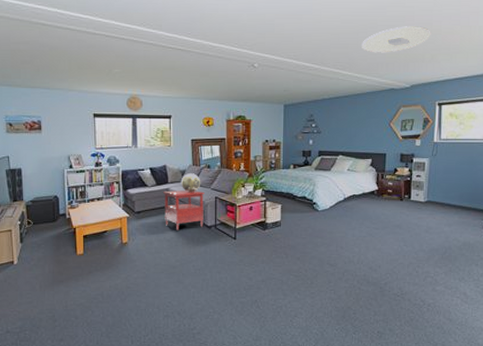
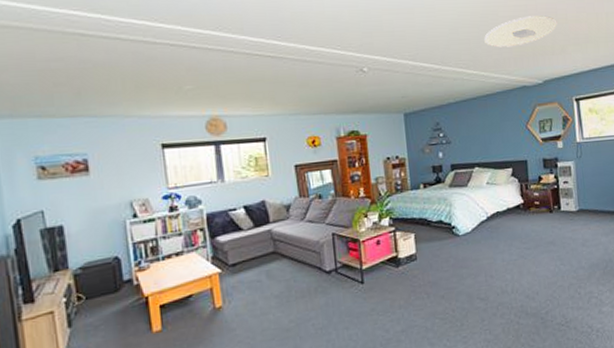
side table: present [163,190,205,230] -> none [264,228,321,282]
decorative globe: present [180,173,201,193] -> none [286,207,313,232]

